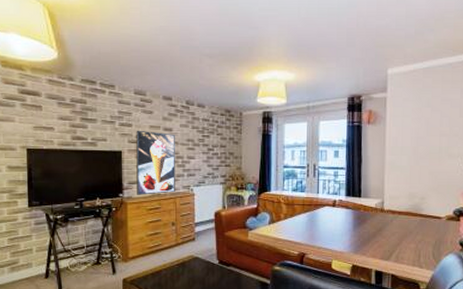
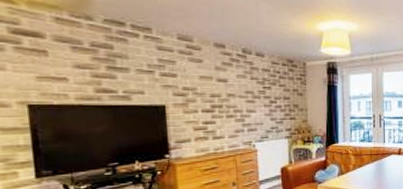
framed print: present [136,130,175,195] -> none [182,81,235,155]

